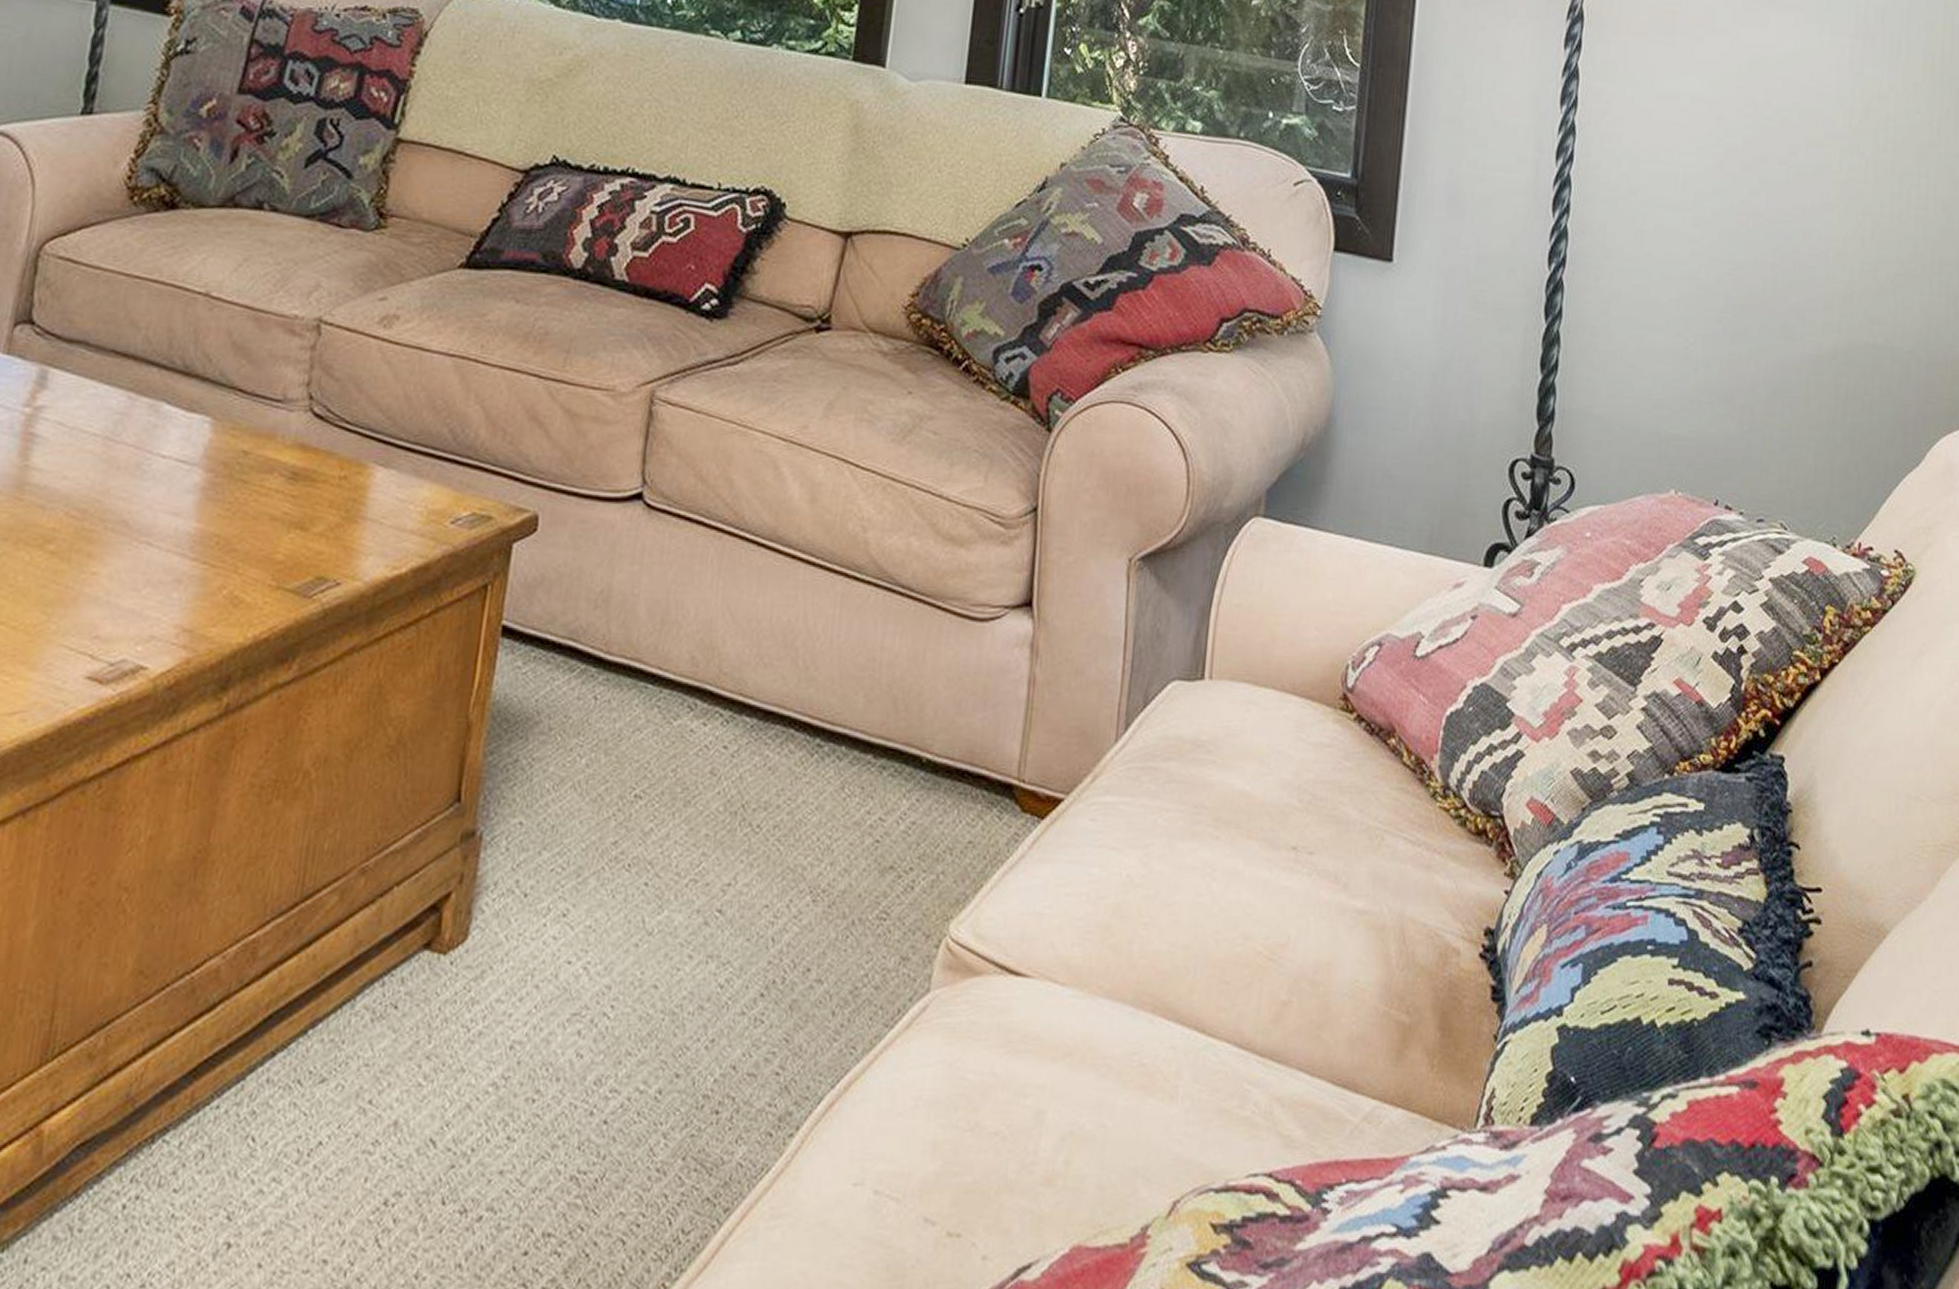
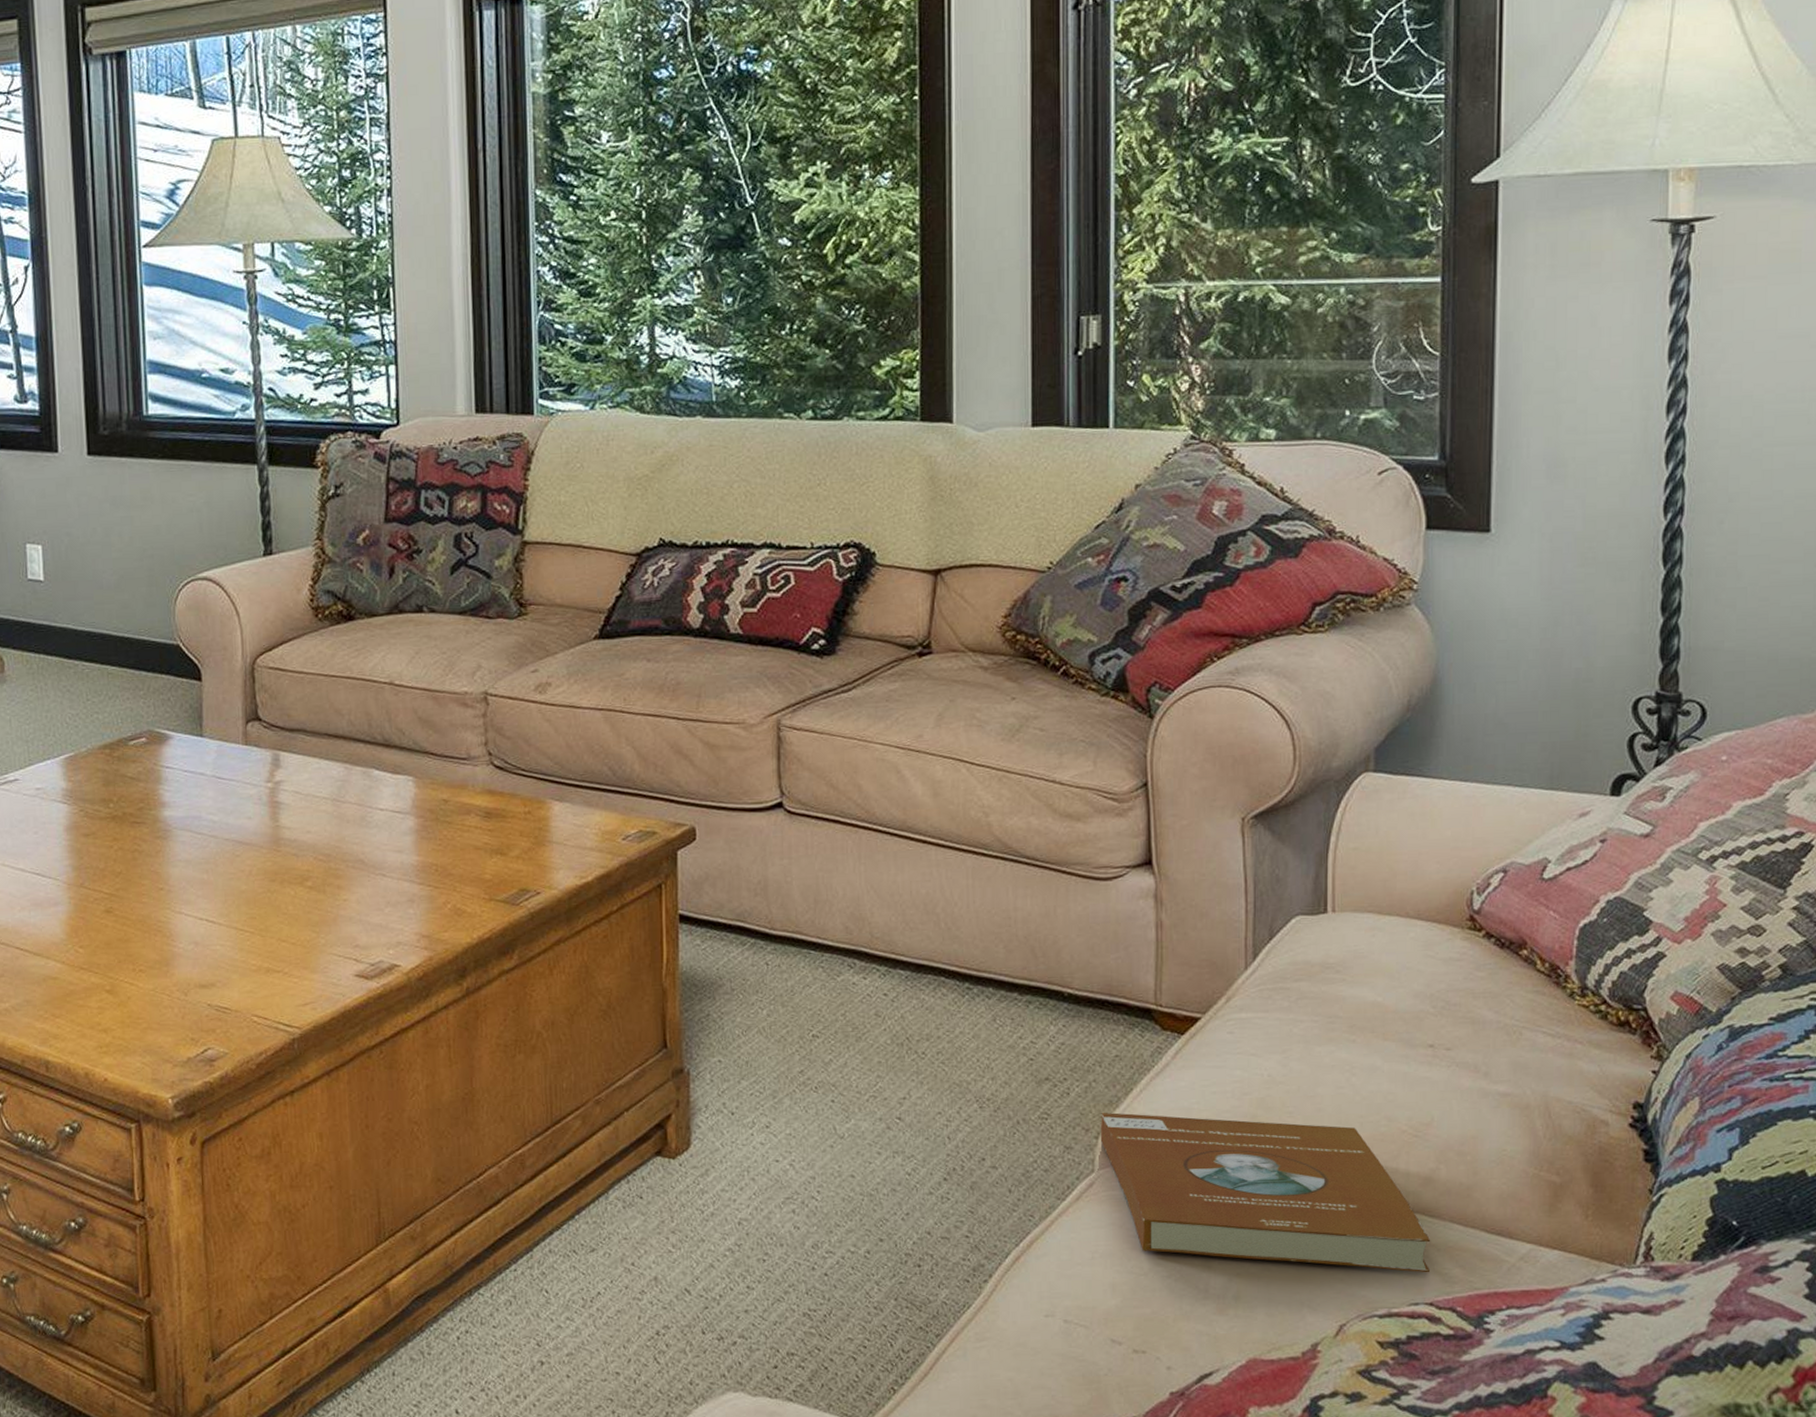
book: none [940,913,1275,1135] -> present [1100,1112,1431,1273]

